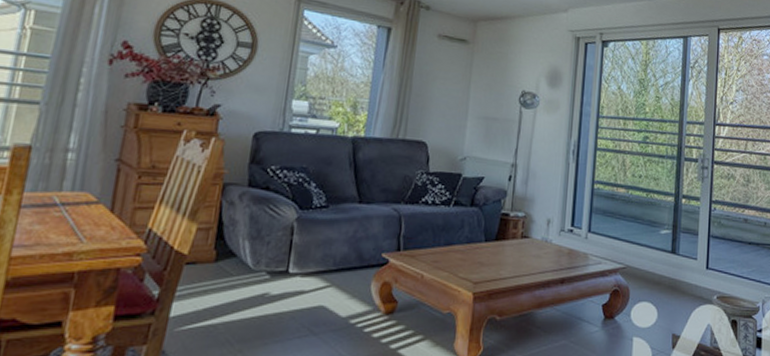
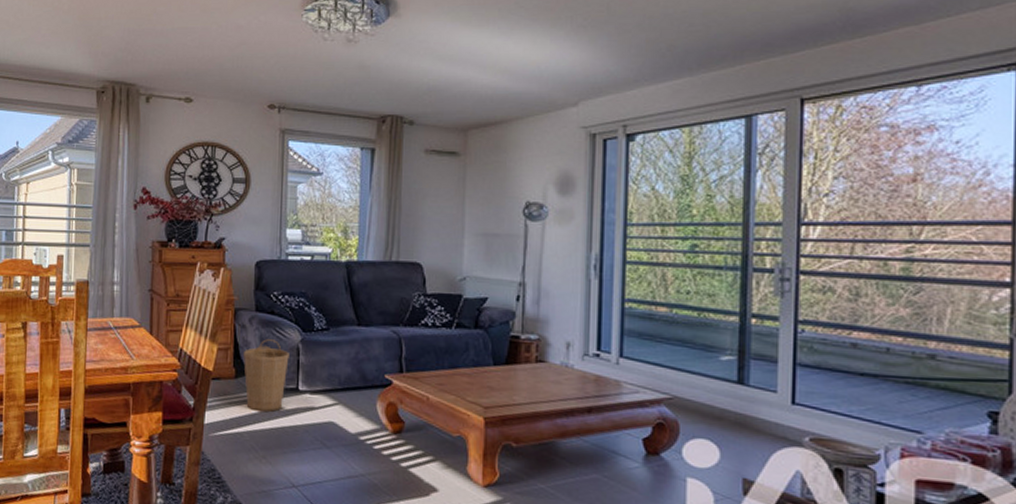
basket: none [226,217,282,300] -> present [242,339,289,413]

